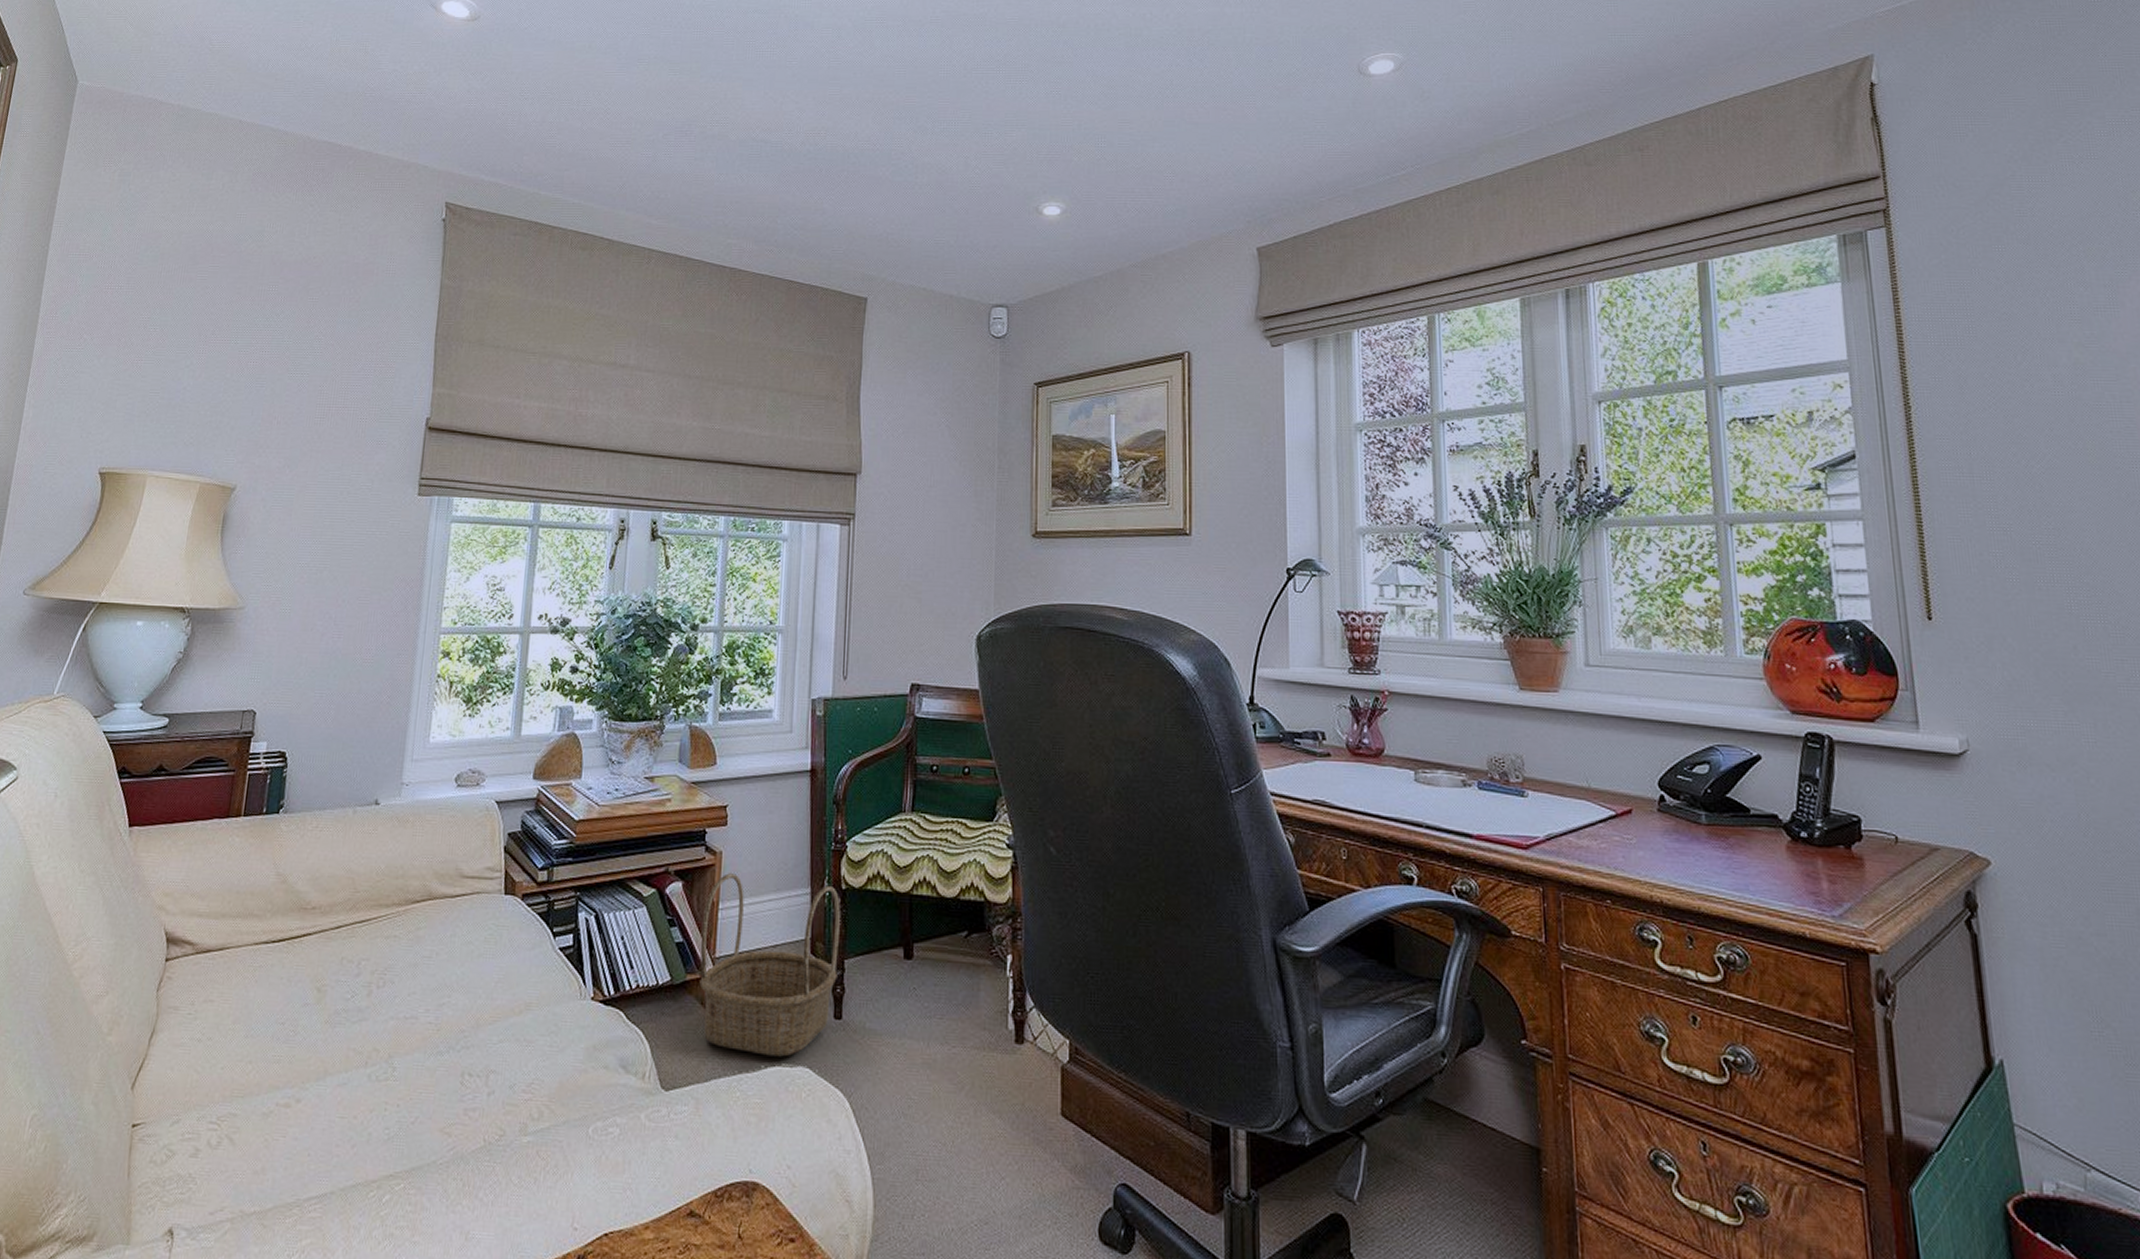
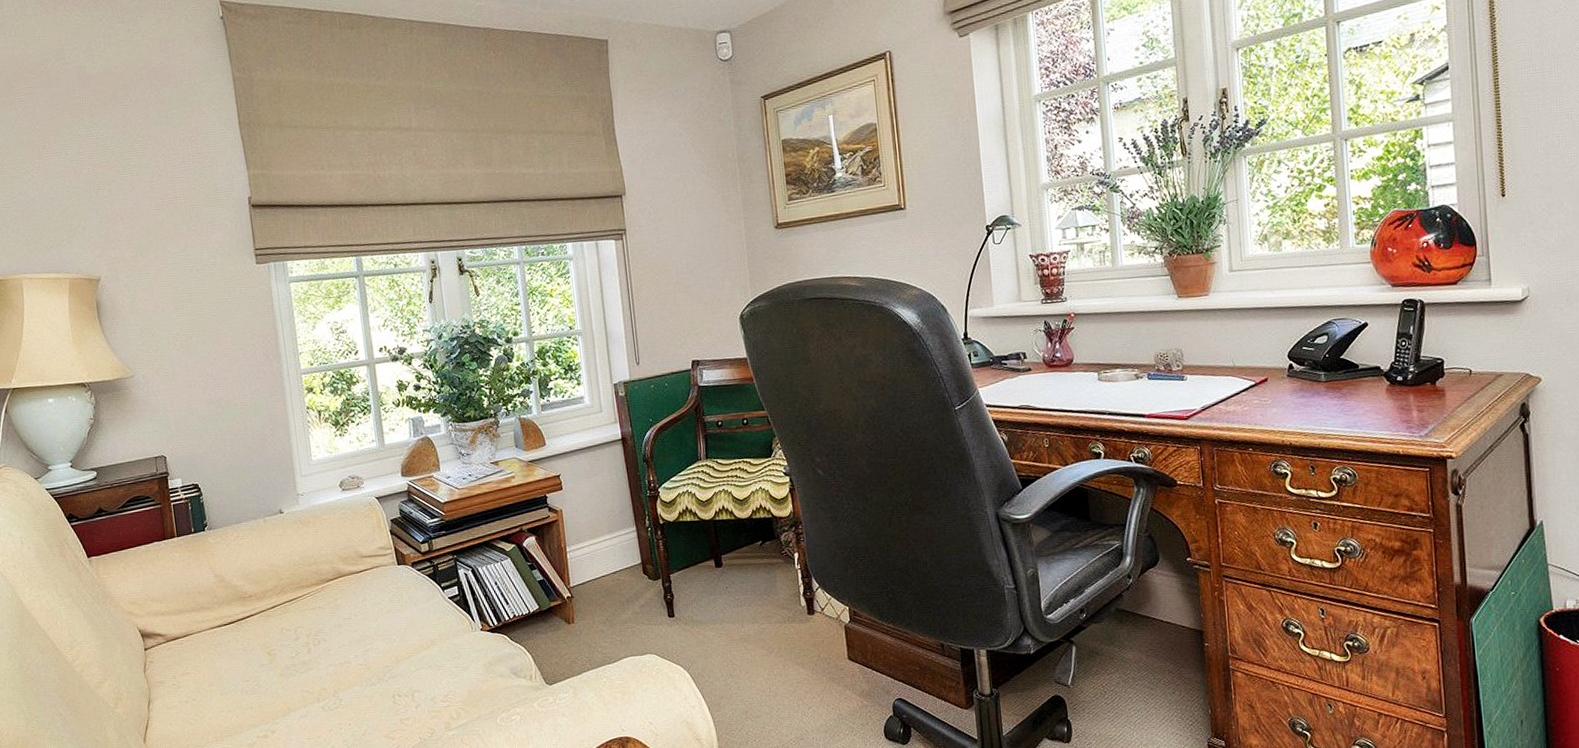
basket: present [699,873,840,1057] -> none [555,522,667,651]

